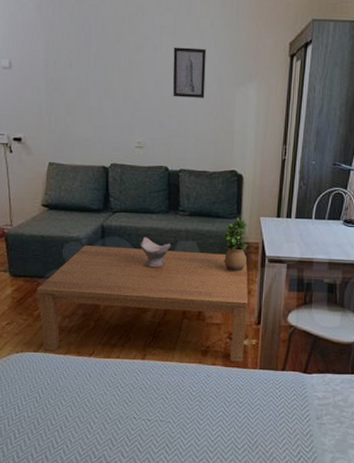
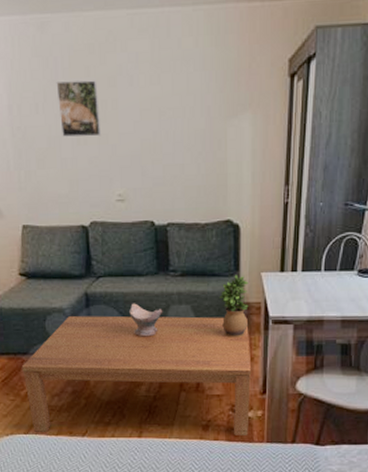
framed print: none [89,44,126,92] -> present [56,80,102,137]
wall art: present [172,47,206,98] -> none [152,75,192,138]

